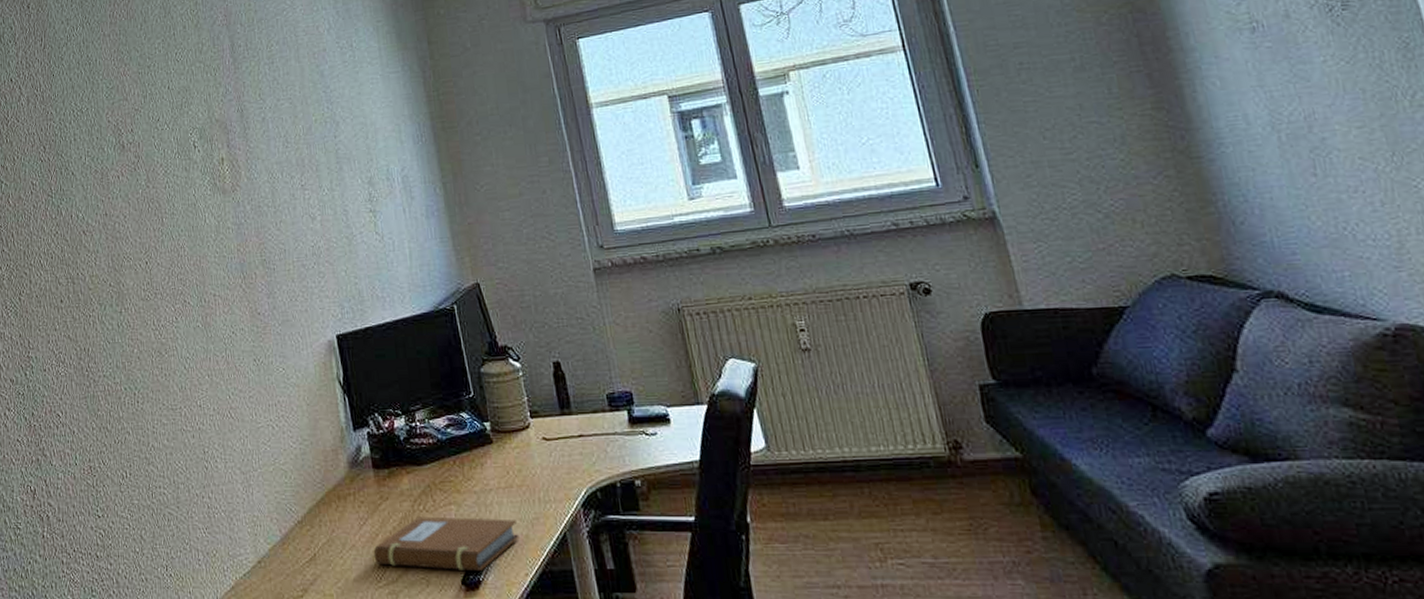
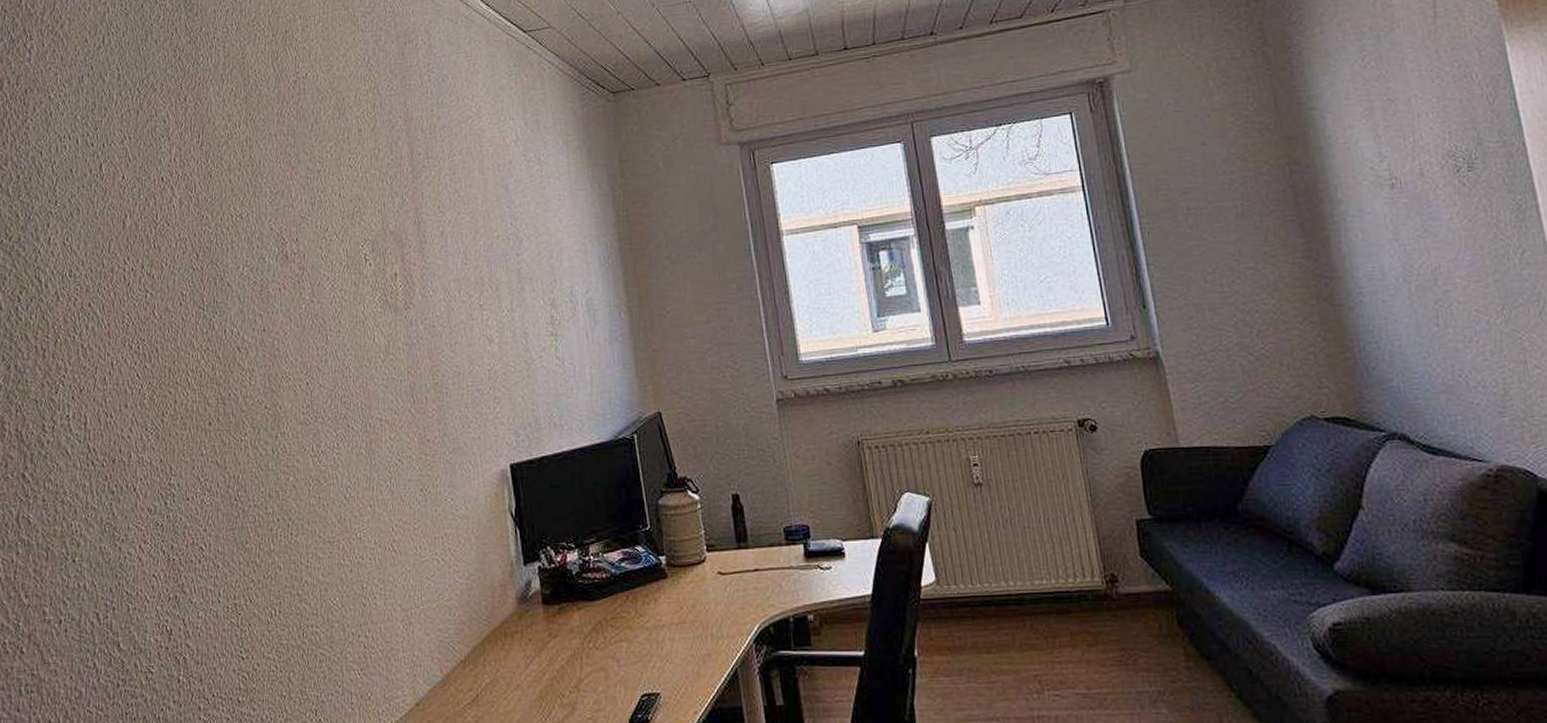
notebook: present [373,516,519,572] -> none [539,654,690,710]

